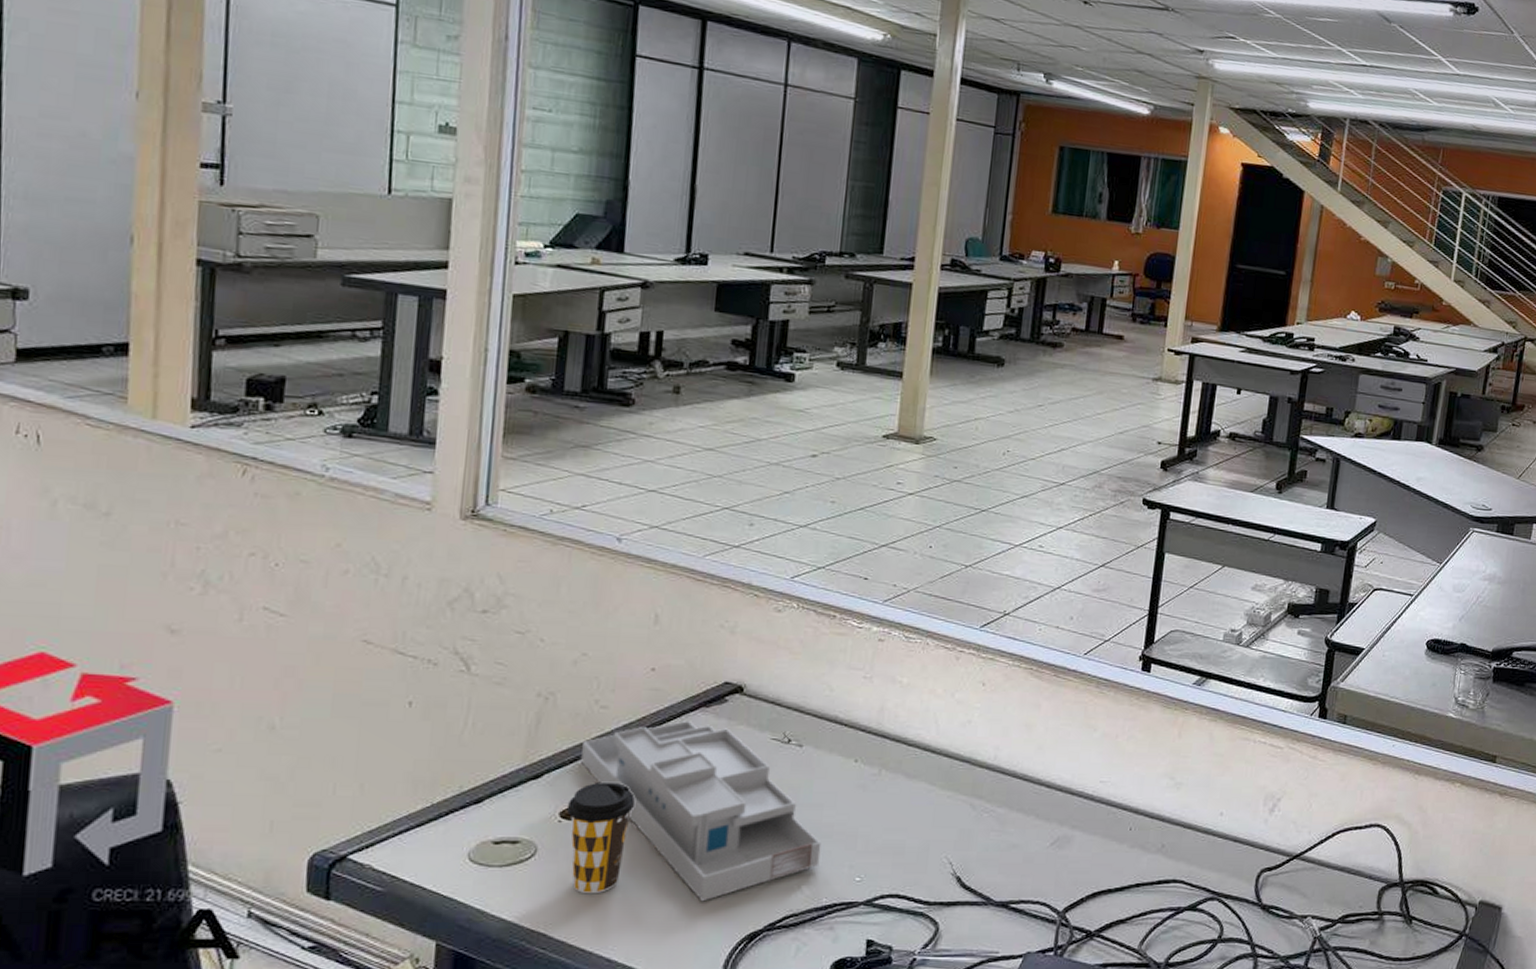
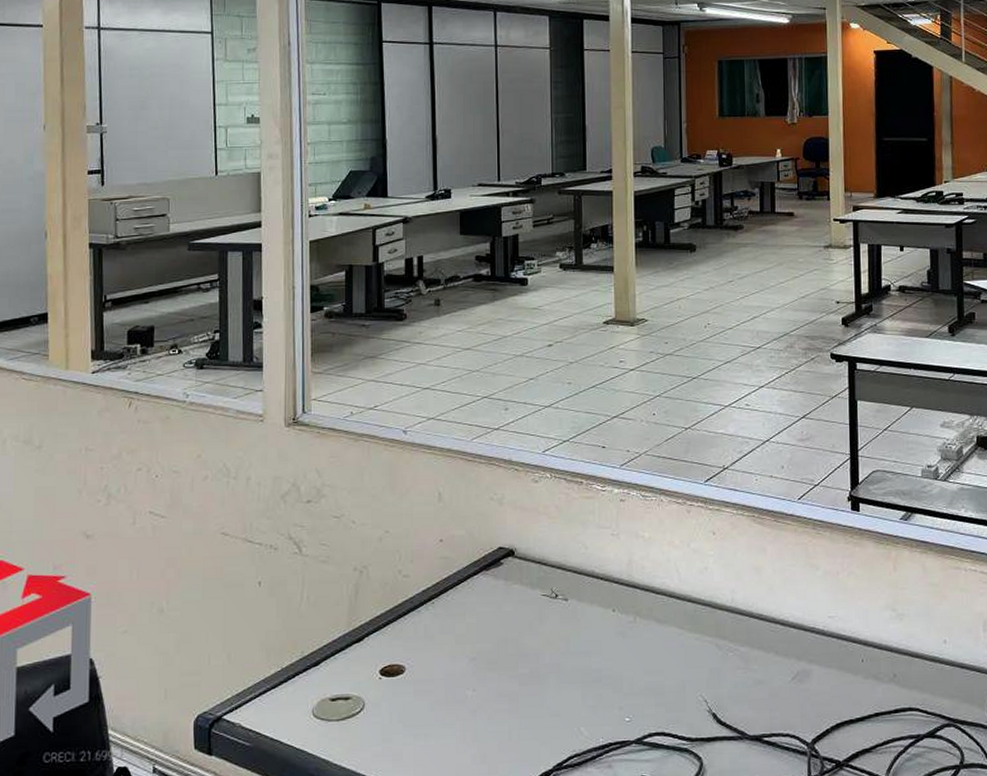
coffee cup: present [566,781,636,894] -> none [384,641,438,743]
desk organizer: present [581,721,822,902] -> none [392,583,593,746]

